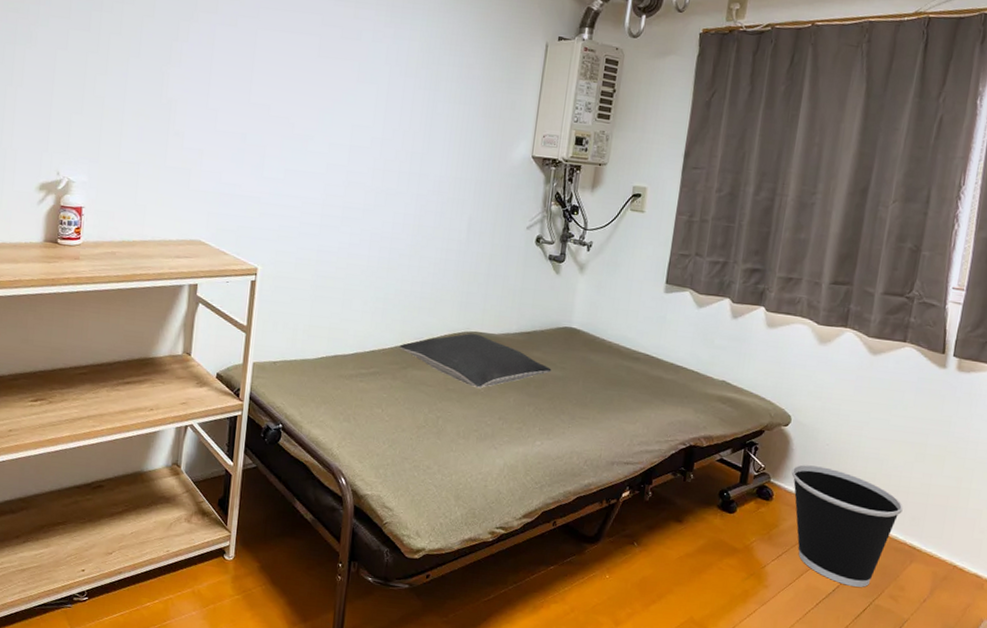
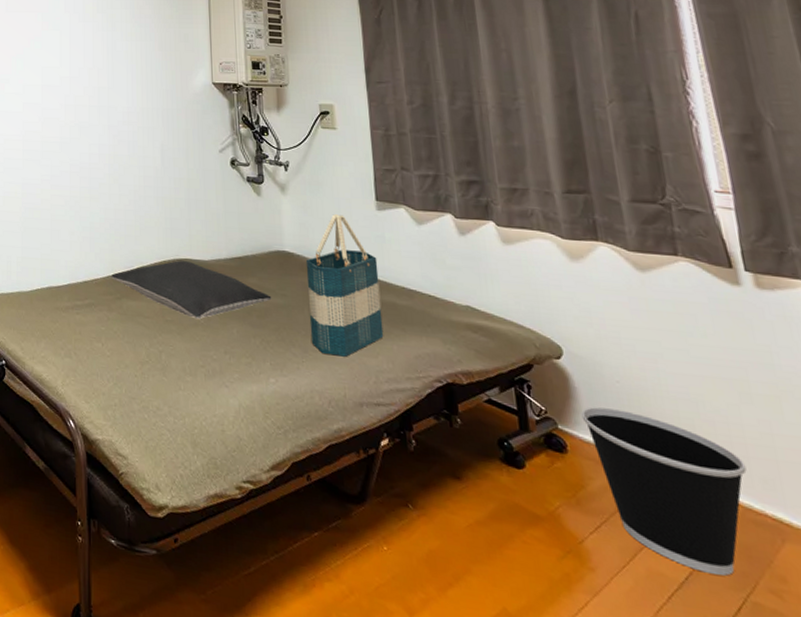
tote bag: none [580,295,655,423] -> present [305,214,384,357]

